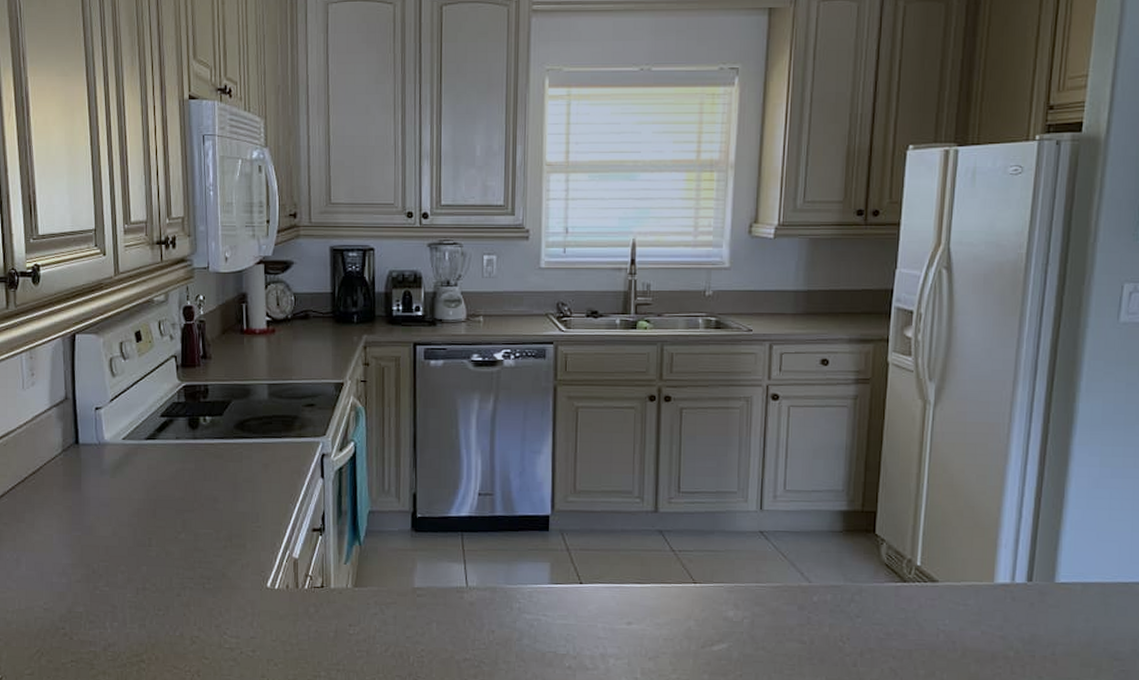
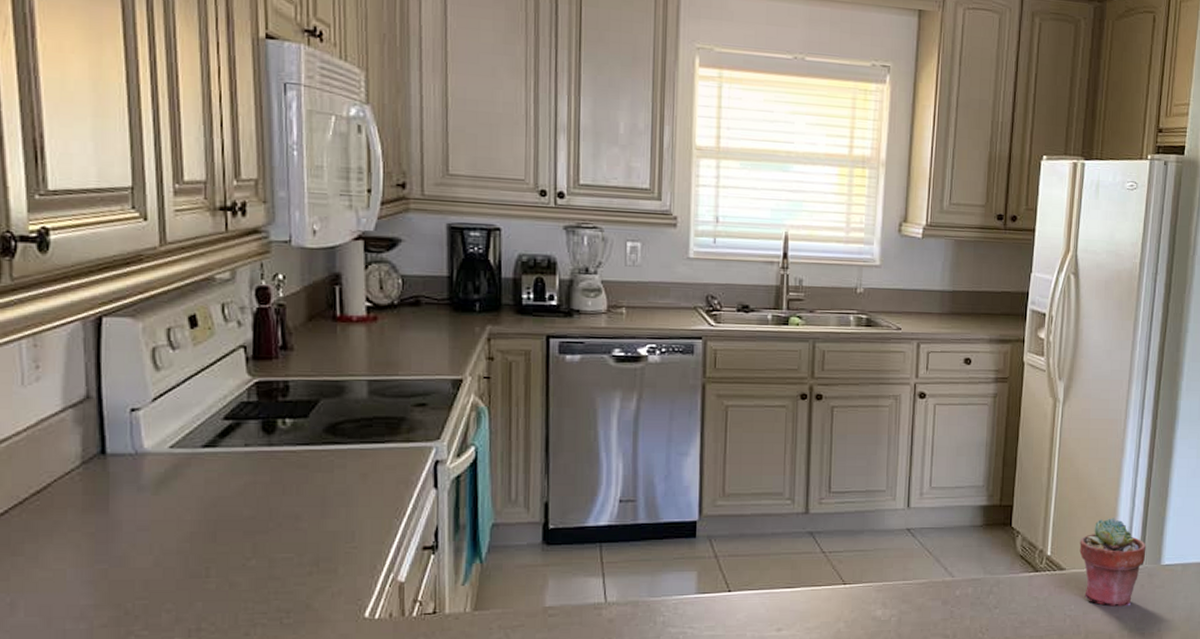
potted succulent: none [955,529,1037,625] -> present [1079,518,1146,607]

